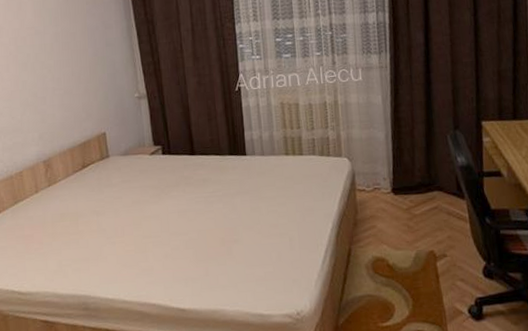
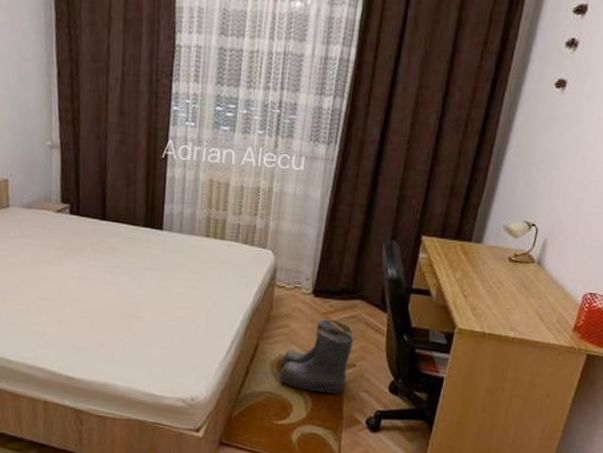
boots: none [374,213,441,289] -> present [279,318,354,395]

